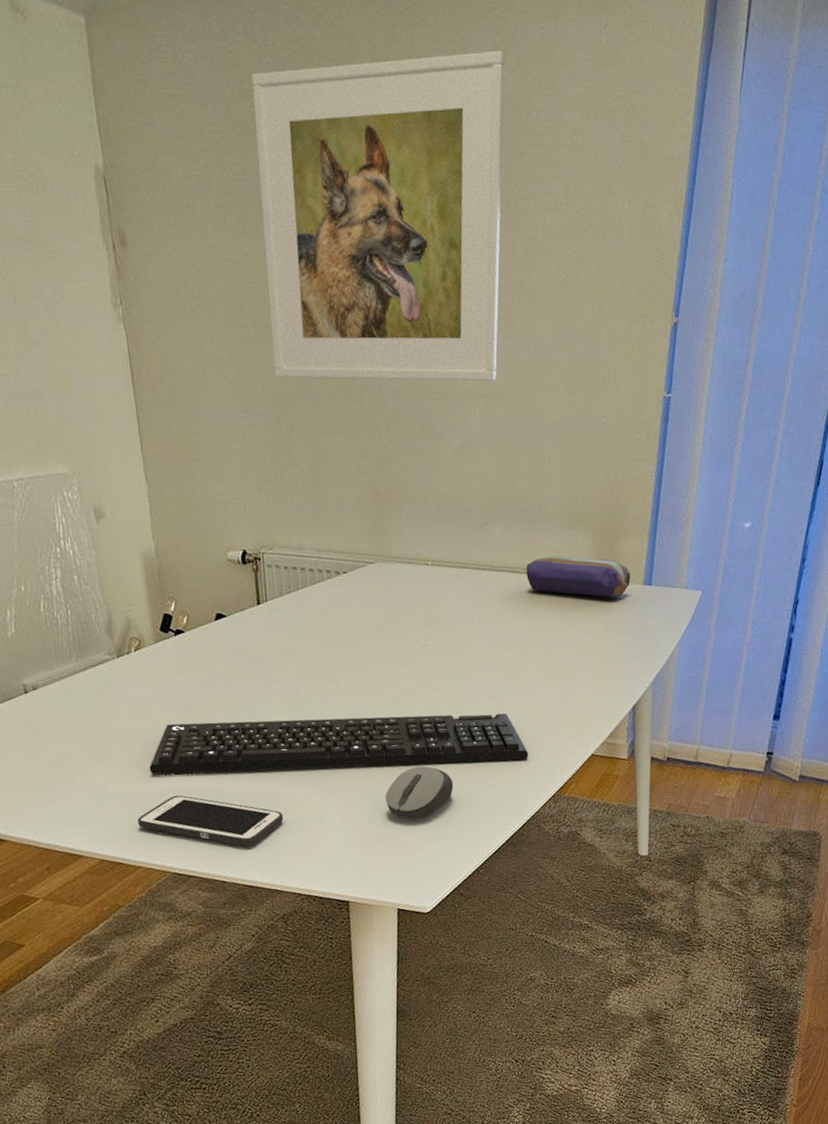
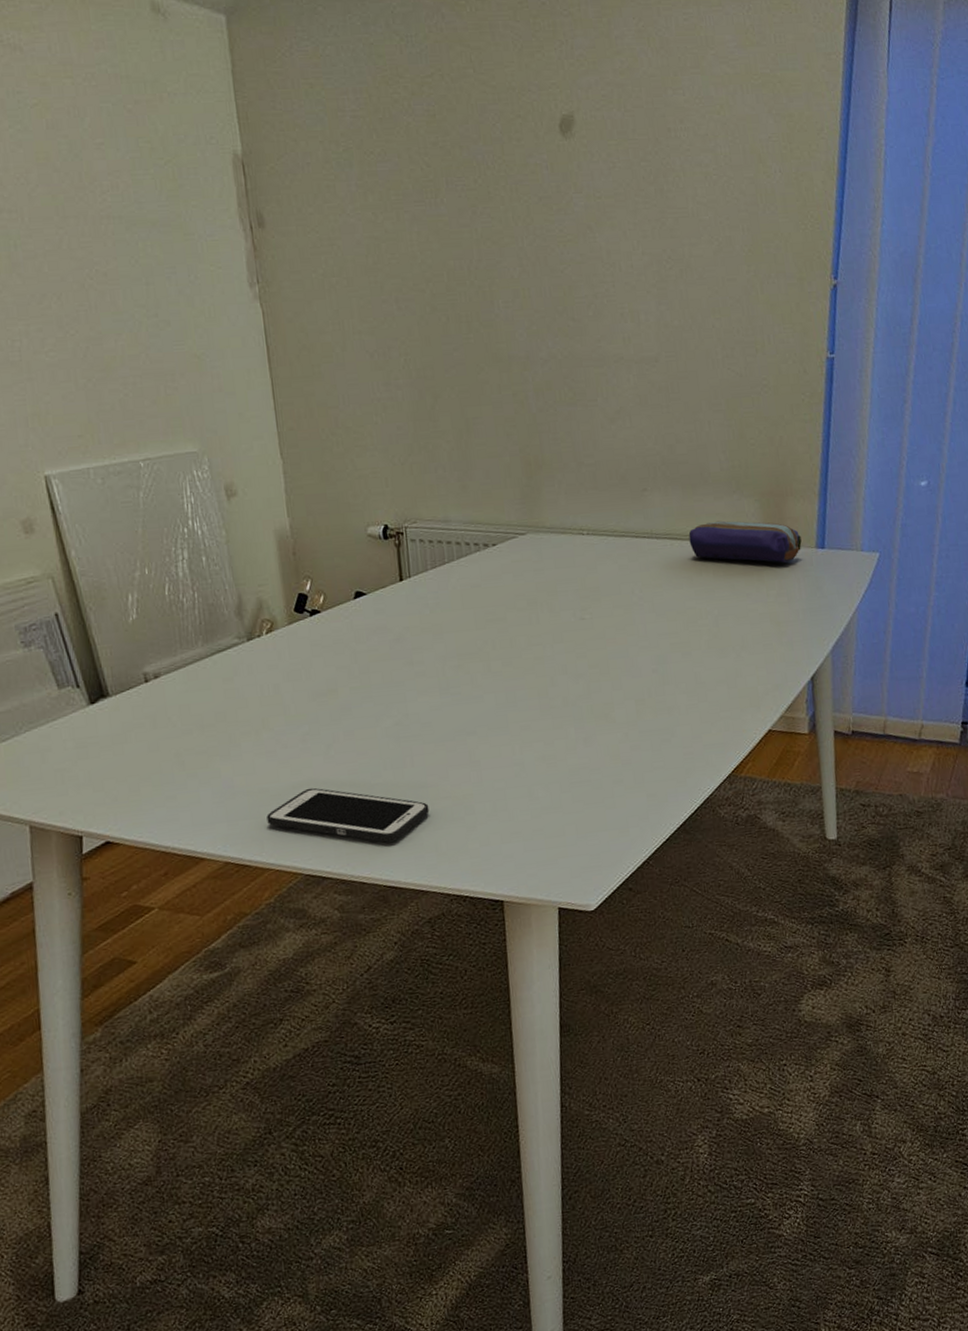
keyboard: present [149,713,529,775] -> none [280,687,699,766]
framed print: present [252,50,505,381] -> none [393,35,651,351]
computer mouse: present [385,766,454,819] -> none [541,748,618,807]

